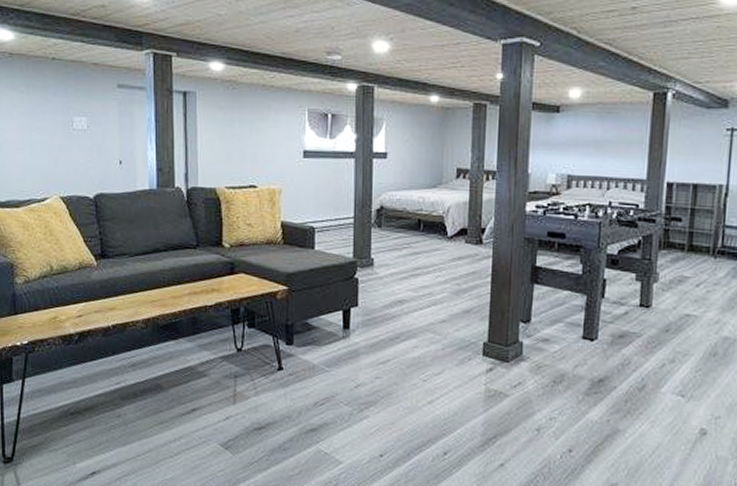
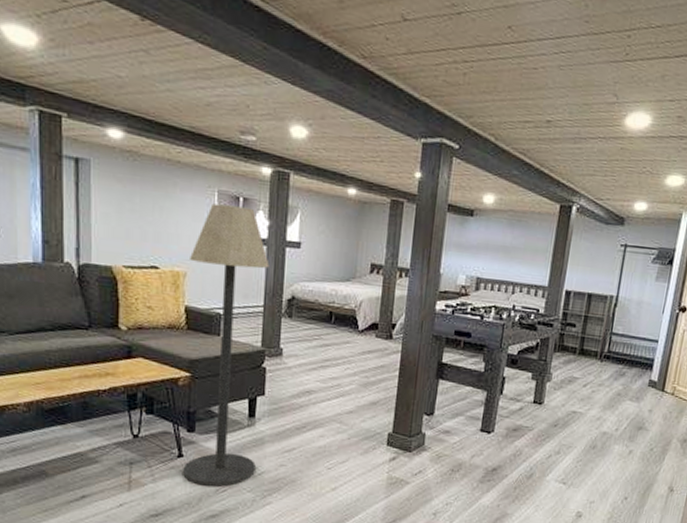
floor lamp: none [283,122,358,400] -> present [183,203,270,487]

